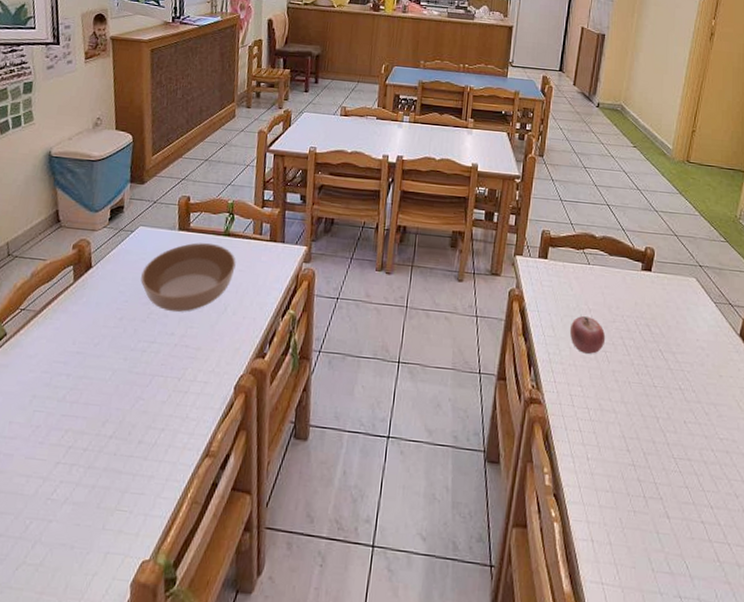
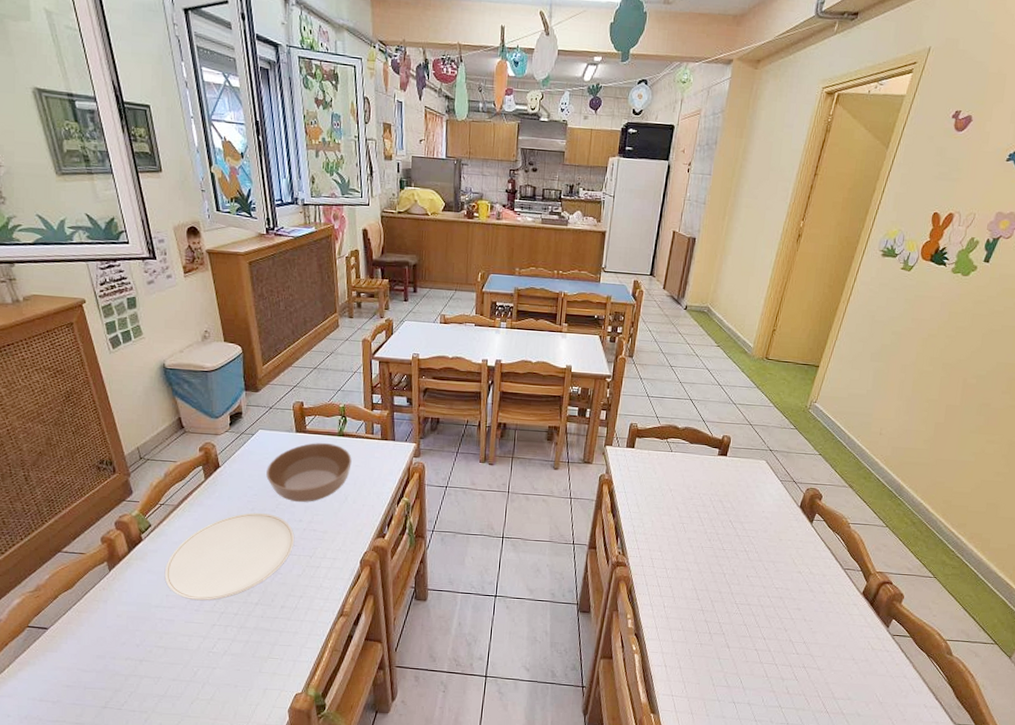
plate: none [10,322,164,431] -> present [164,513,295,601]
fruit: present [569,315,606,354] -> none [652,495,684,526]

